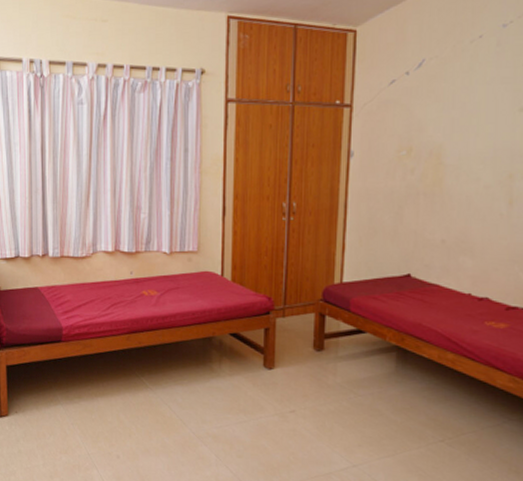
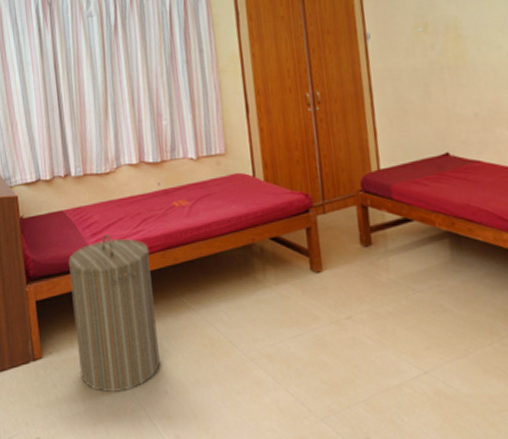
laundry hamper: none [39,313,116,452] -> present [67,234,160,392]

